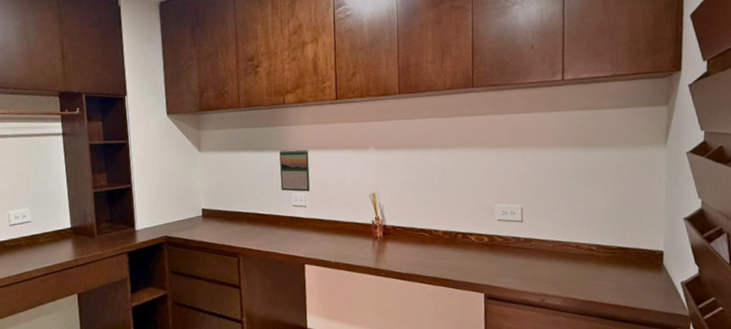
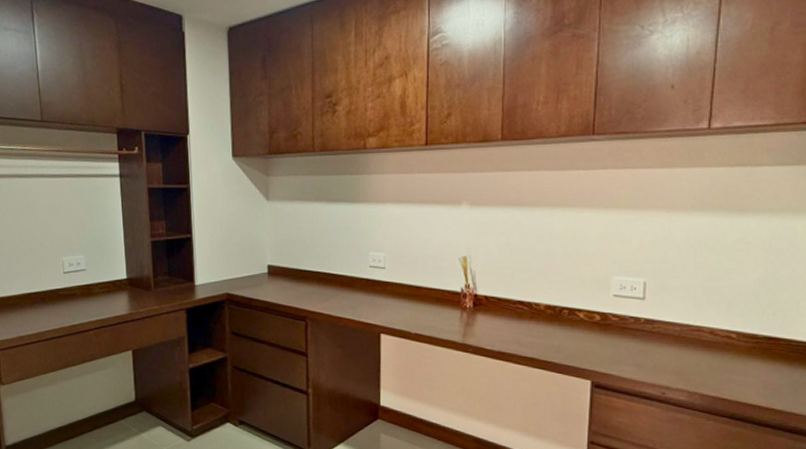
calendar: present [279,149,311,192] -> none [356,201,391,252]

